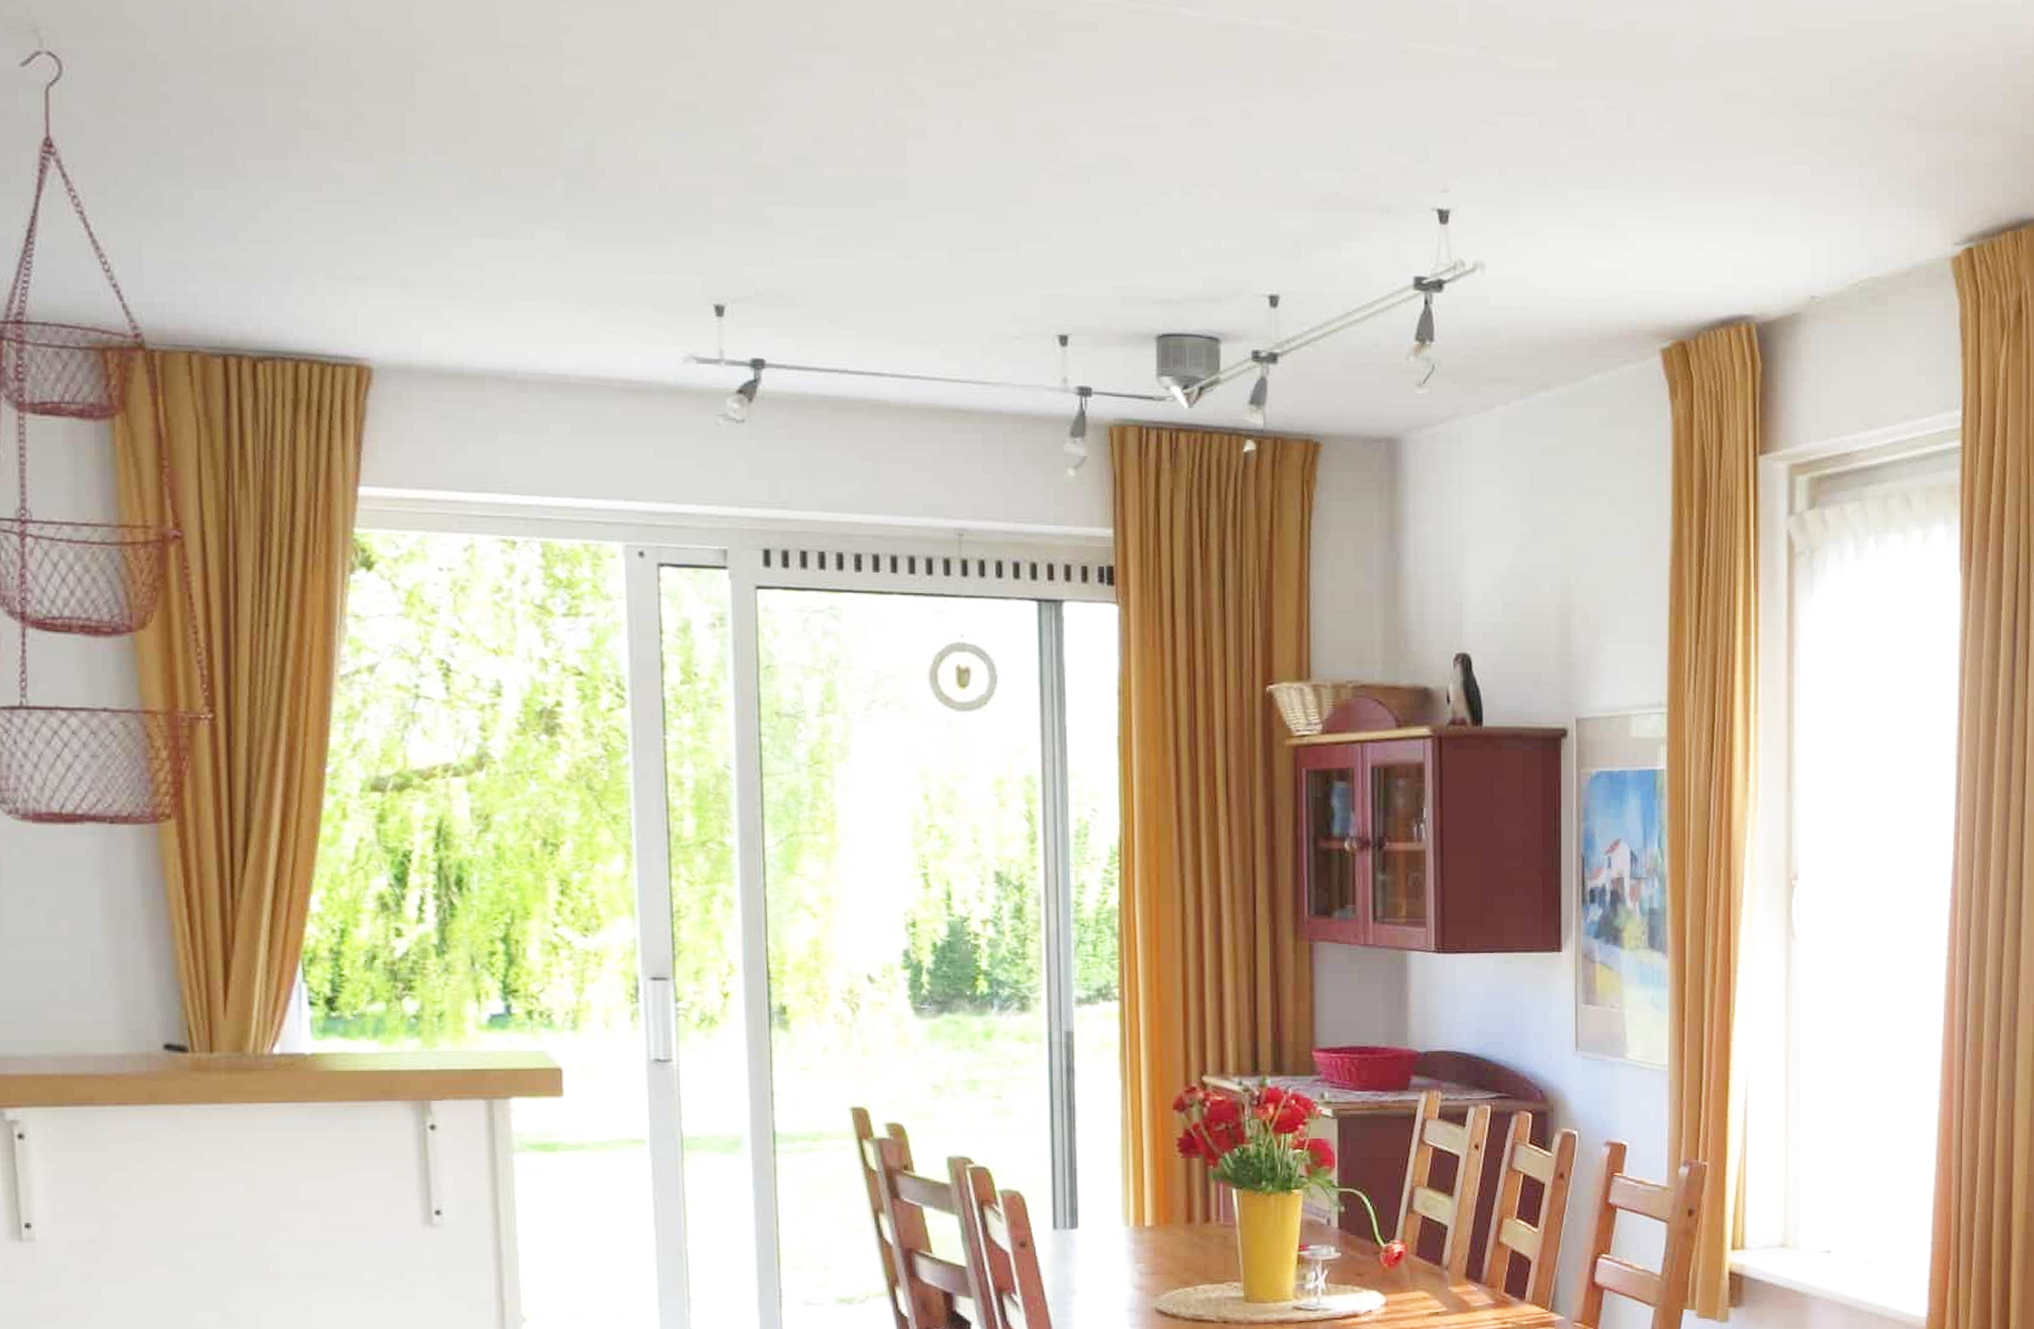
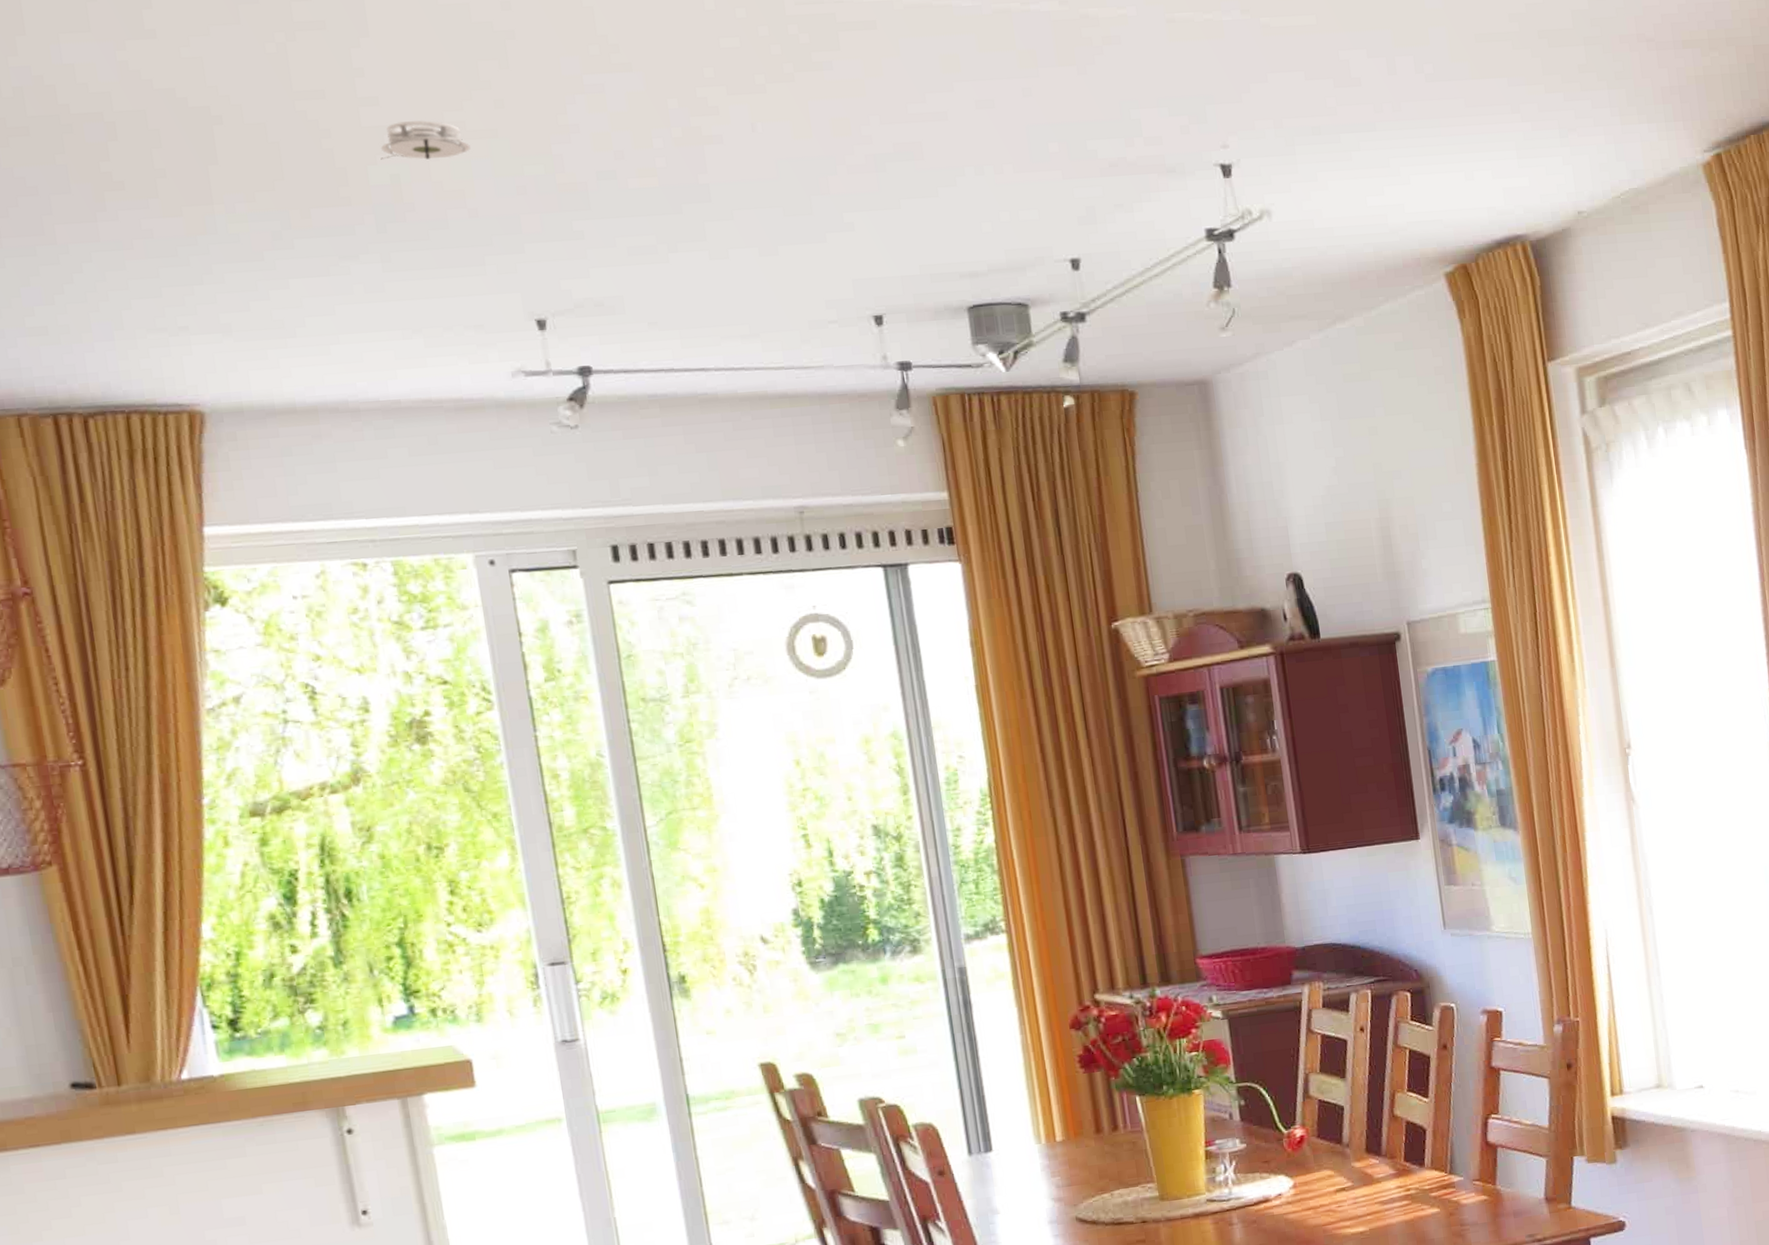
smoke detector: none [578,85,669,127] -> present [380,120,470,160]

